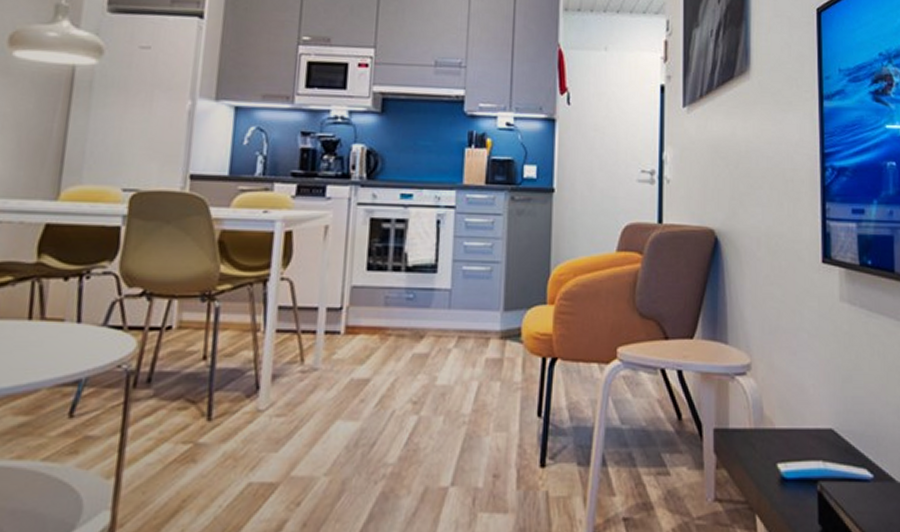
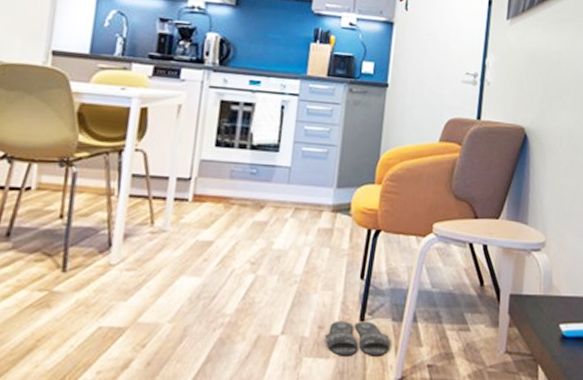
slippers: none [500,467,577,510] -> present [324,320,390,356]

